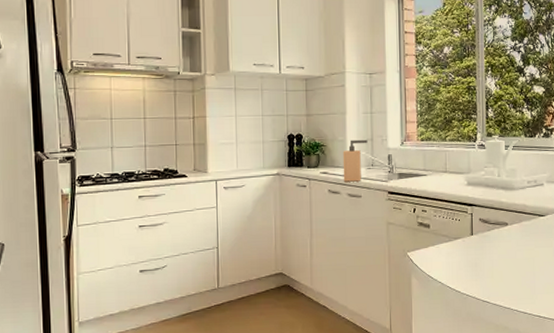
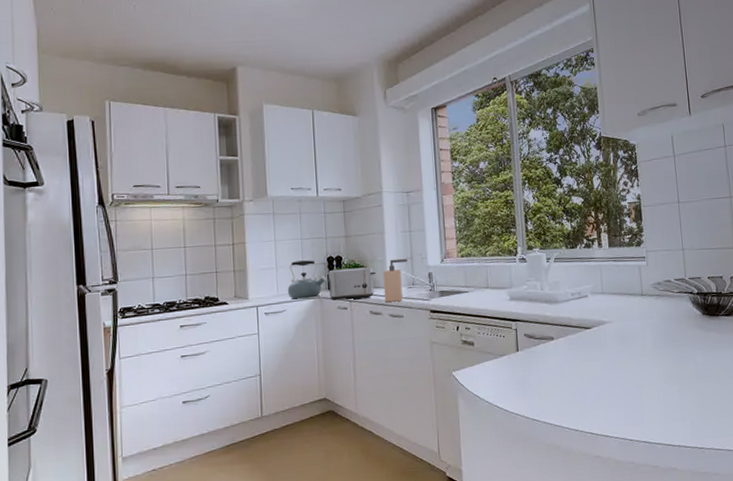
kettle: none [247,137,287,175] -> present [287,260,328,300]
toaster: none [288,146,336,179] -> present [328,267,376,301]

